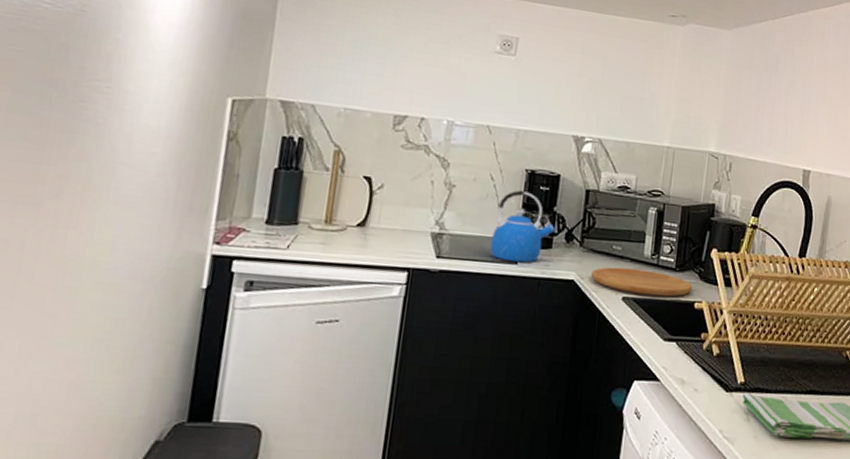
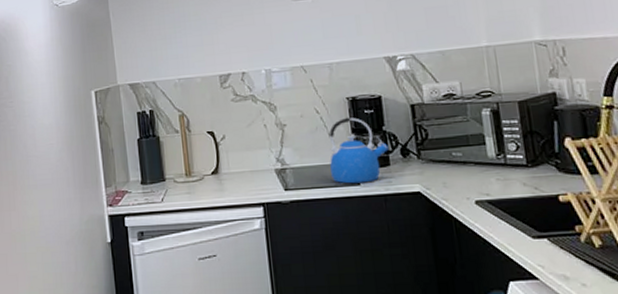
cutting board: present [591,267,693,297] -> none [436,170,552,196]

